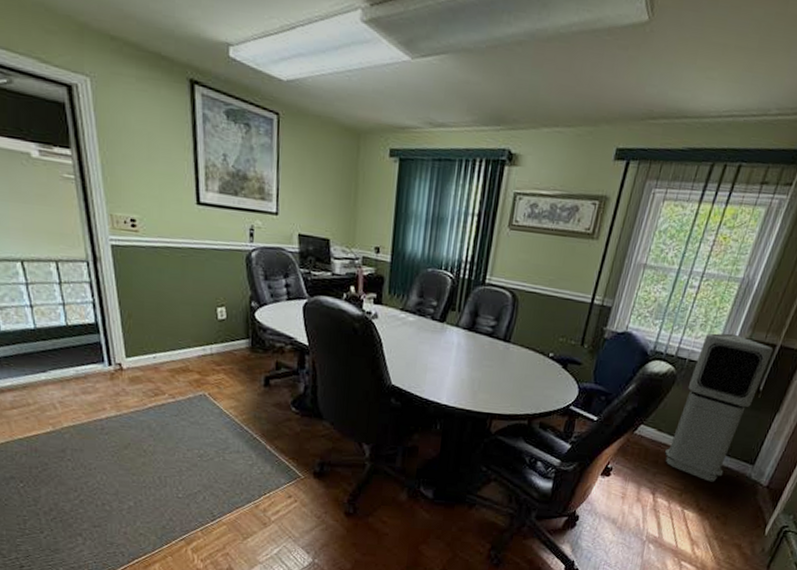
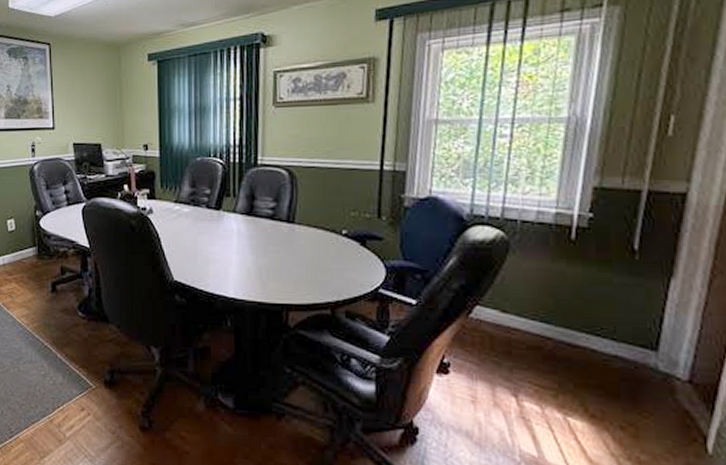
air purifier: present [665,333,773,482] -> none [518,183,639,377]

